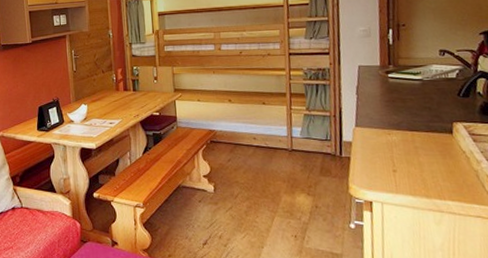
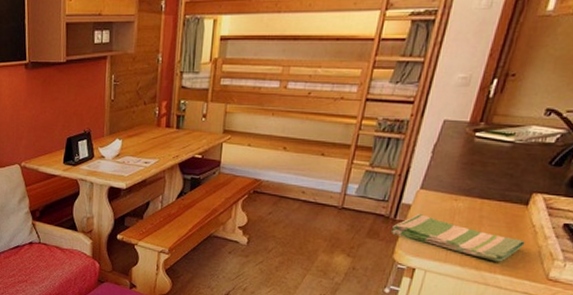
dish towel: none [340,150,462,189] -> present [390,214,525,262]

